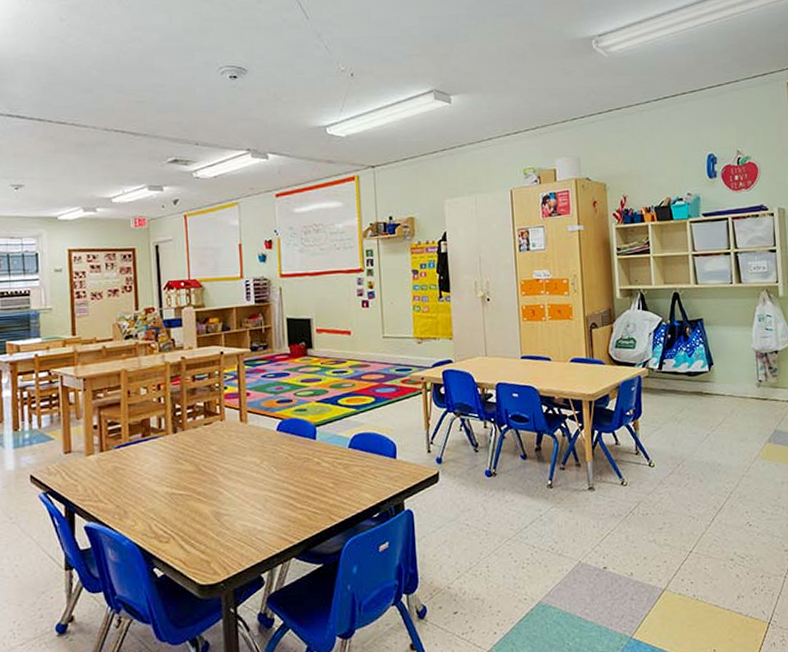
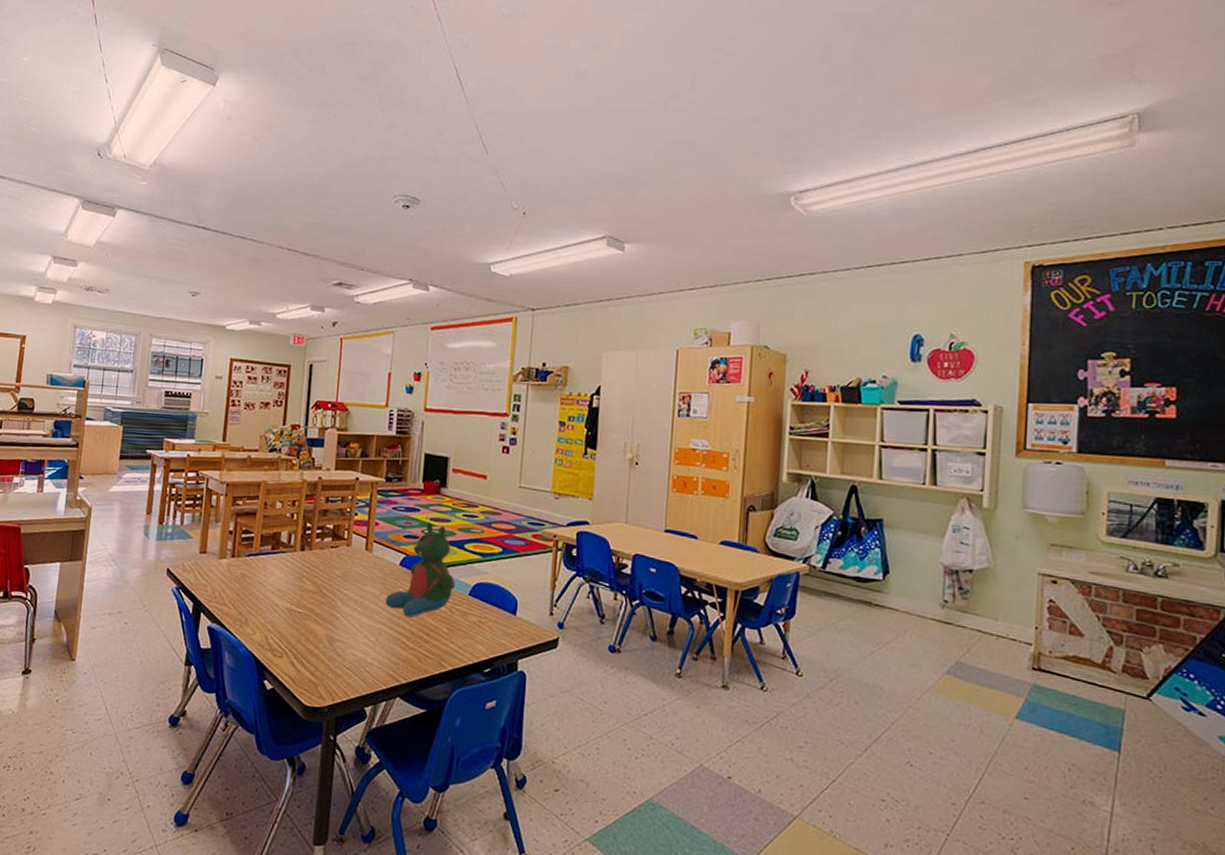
stuffed animal: none [267,384,335,479] -> present [385,522,456,617]

